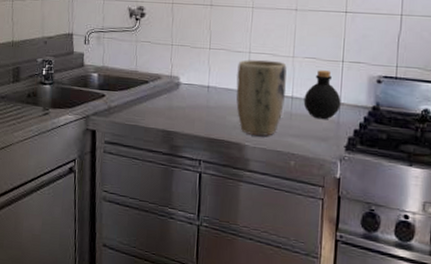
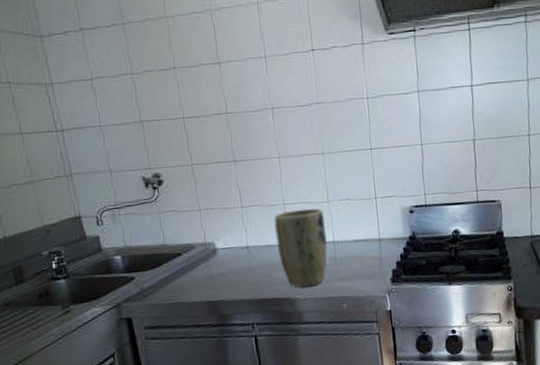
bottle: present [303,70,341,120] -> none [345,209,381,259]

